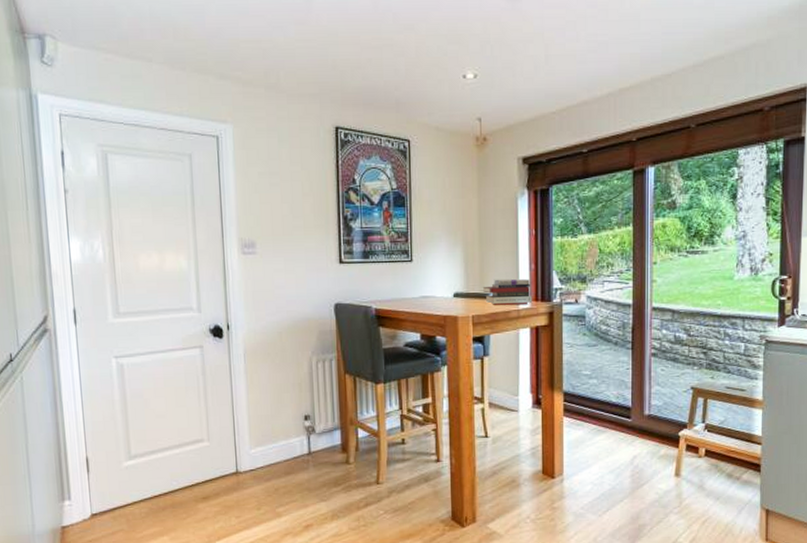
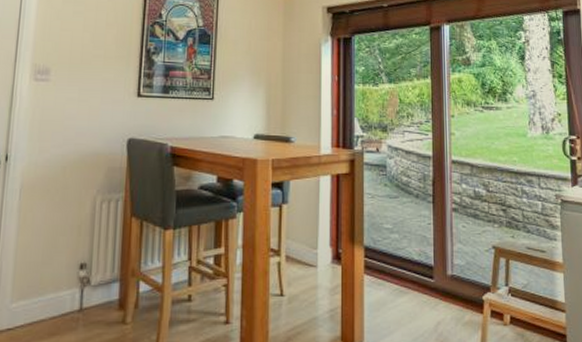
books: present [482,278,533,306] -> none [283,122,334,152]

